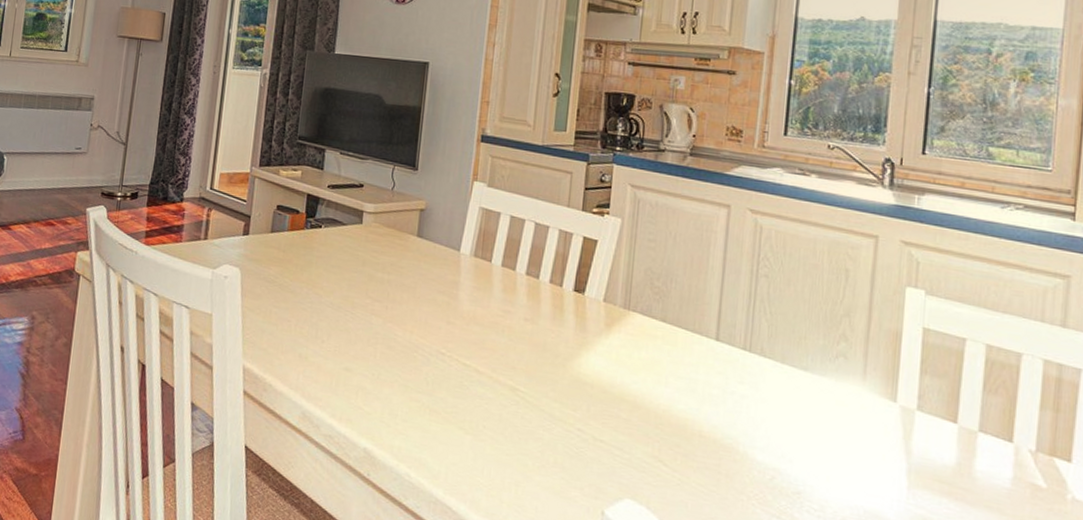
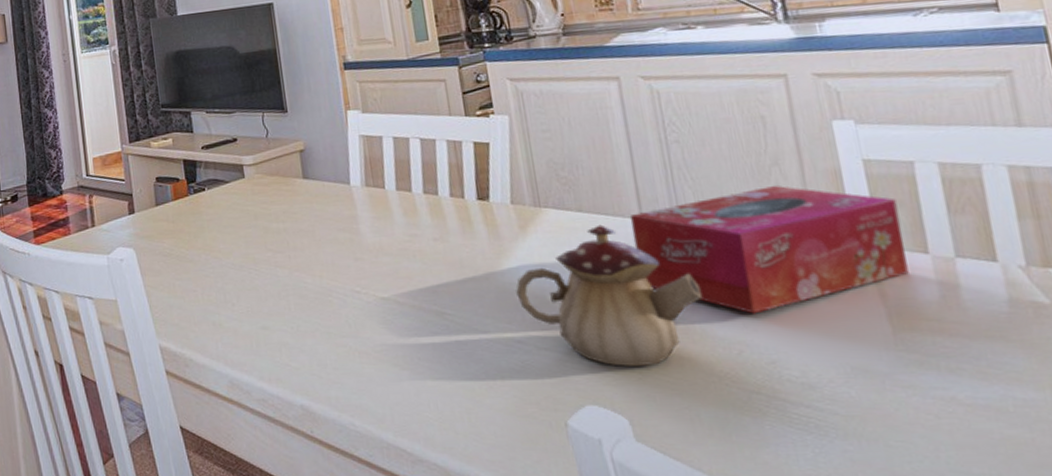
teapot: none [587,337,752,475] -> present [516,224,702,367]
tissue box: none [704,333,942,447] -> present [630,186,909,314]

